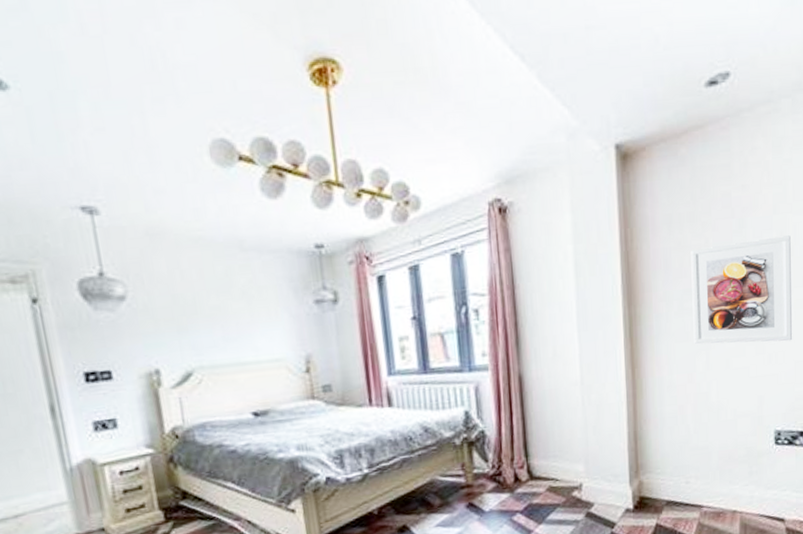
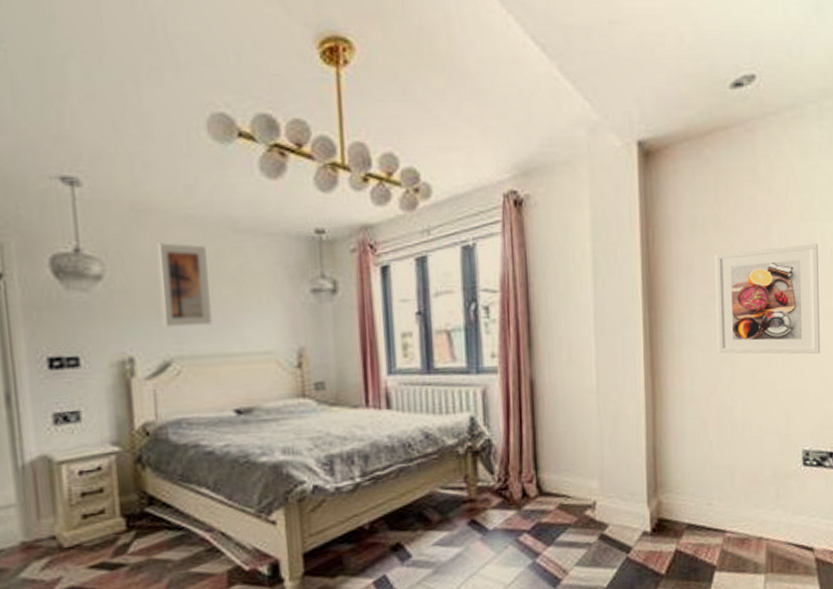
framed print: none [172,263,227,341] -> present [157,243,213,328]

